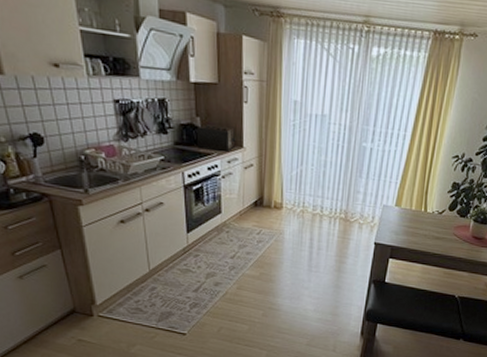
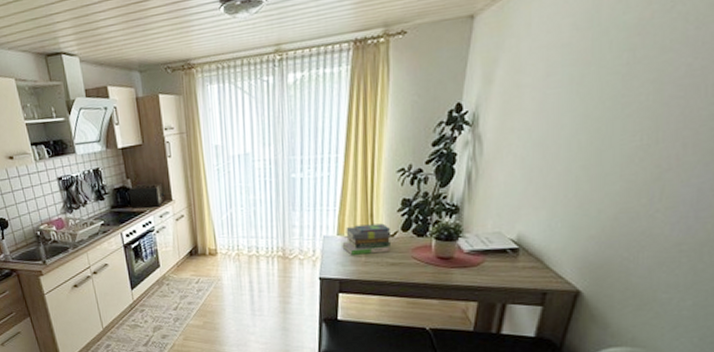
books: none [398,199,440,227] -> present [342,223,392,255]

